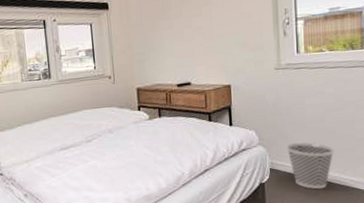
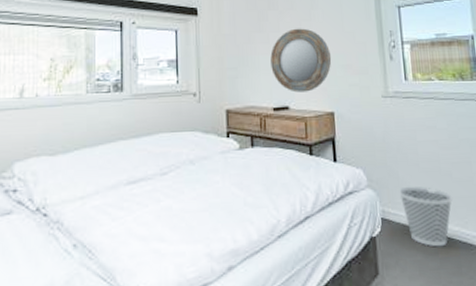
home mirror: none [174,13,229,70] -> present [270,28,332,93]

